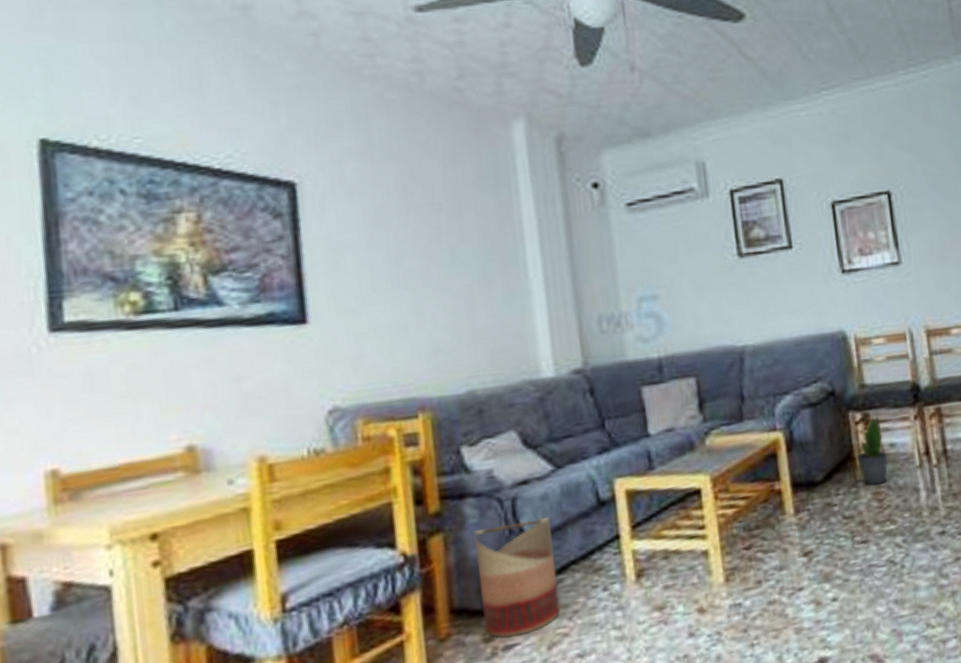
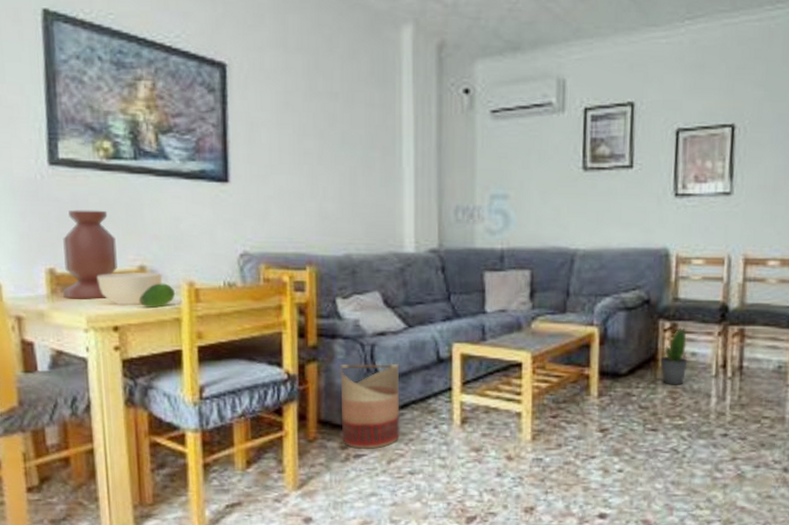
vase: none [71,380,154,508] -> present [63,210,117,300]
bowl: none [123,451,221,504] -> present [96,271,163,306]
fruit: none [187,464,240,501] -> present [138,283,175,308]

